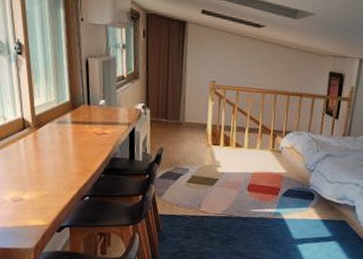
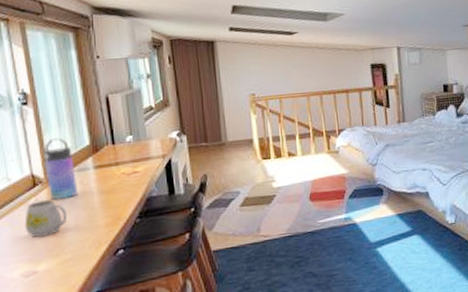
mug: none [15,142,48,172] -> present [24,199,68,238]
water bottle: none [32,89,58,145] -> present [43,137,79,200]

